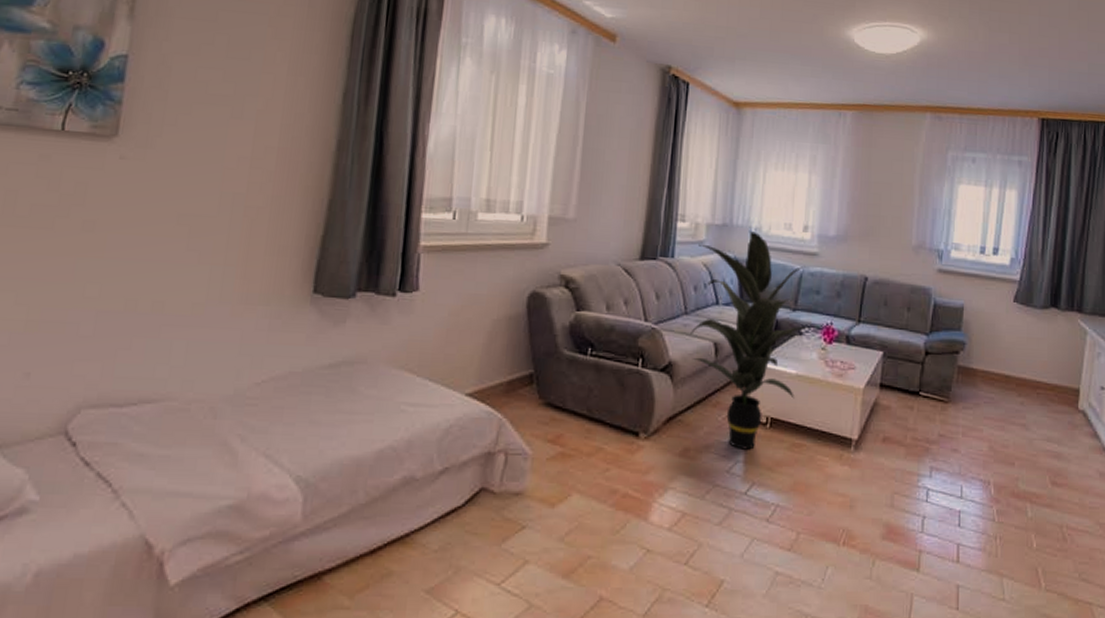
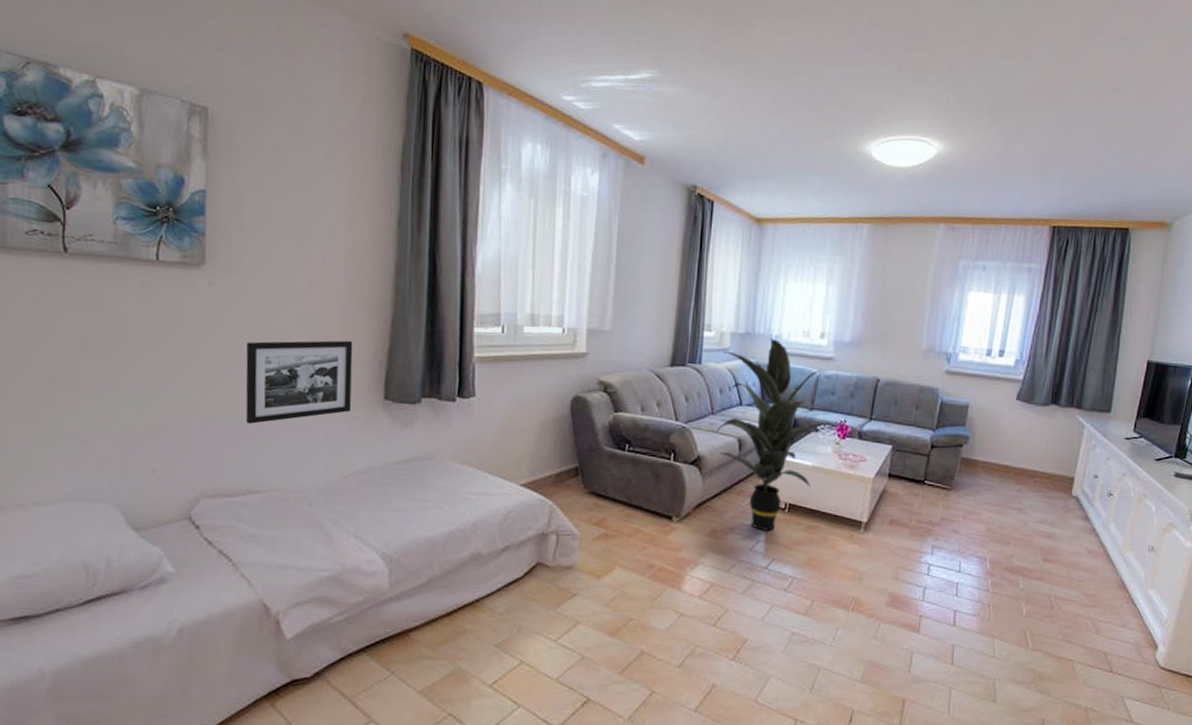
picture frame: none [146,224,282,320] -> present [245,340,353,424]

